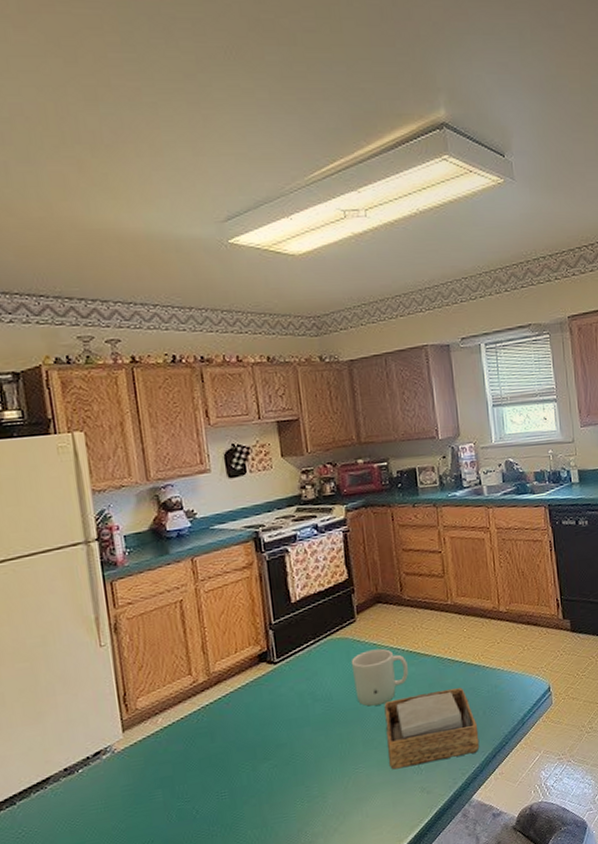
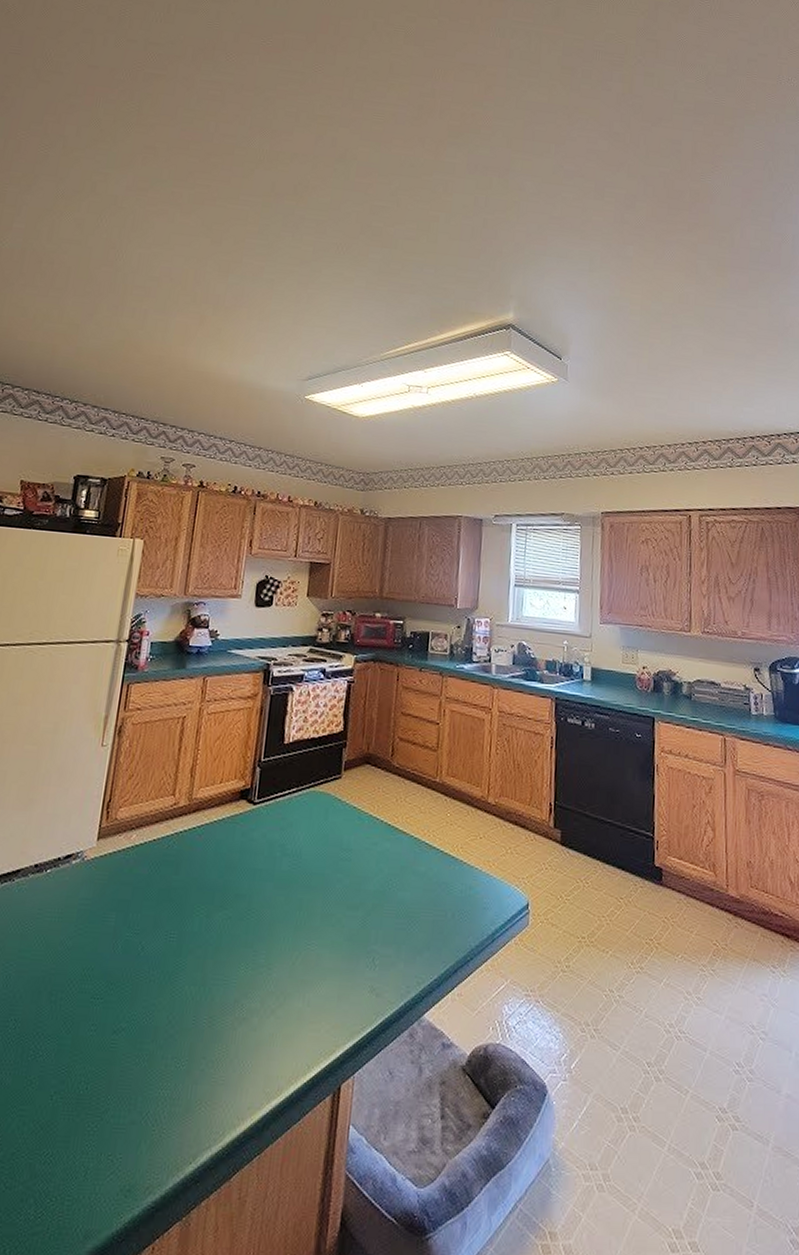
mug: present [351,648,409,707] -> none [325,812,384,877]
napkin holder: present [384,688,480,770] -> none [343,874,444,961]

